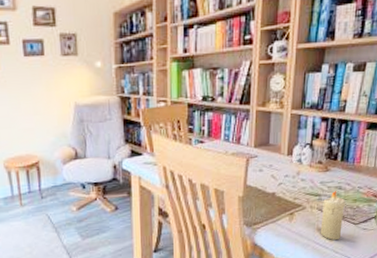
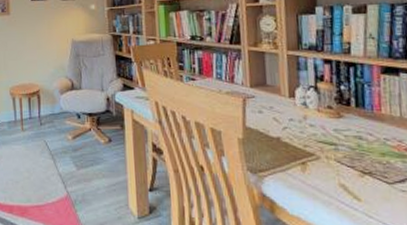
candle: present [320,191,345,241] -> none [341,141,373,202]

